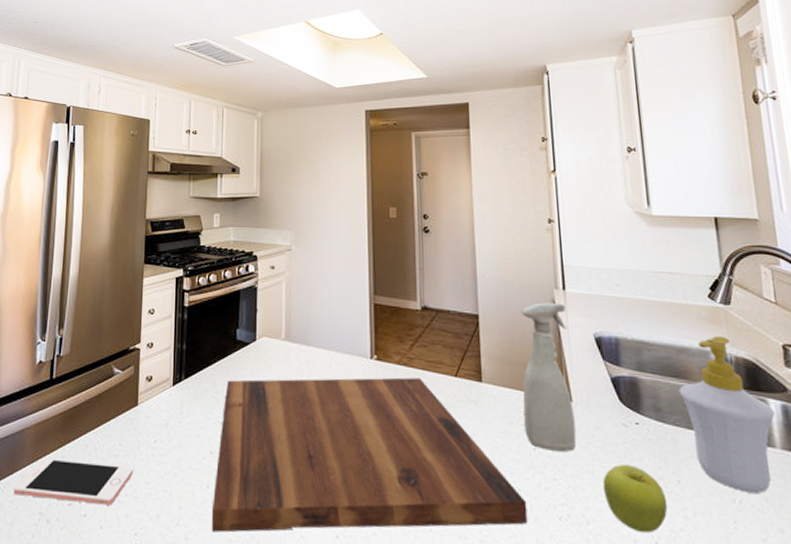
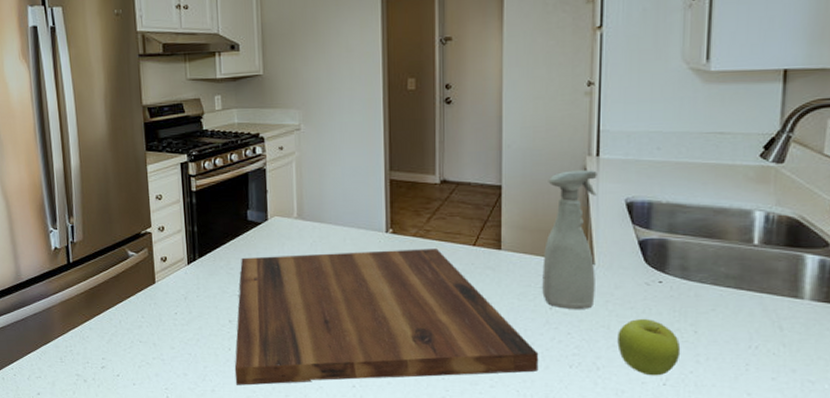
cell phone: present [13,458,133,505] -> none [50,331,158,367]
soap bottle: present [678,336,776,493] -> none [710,196,811,339]

